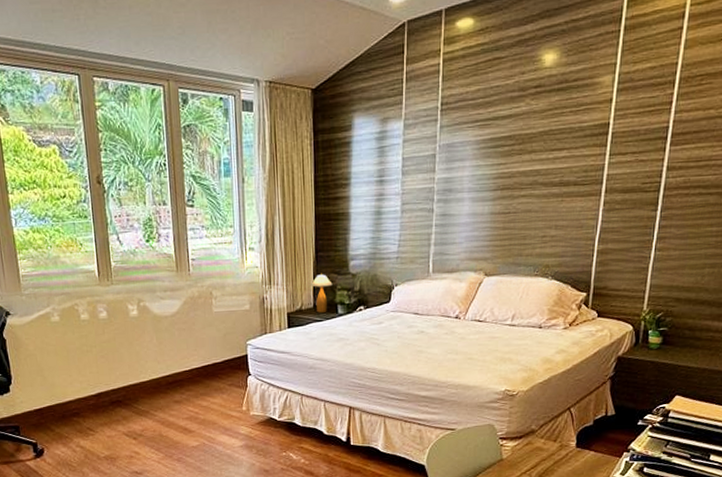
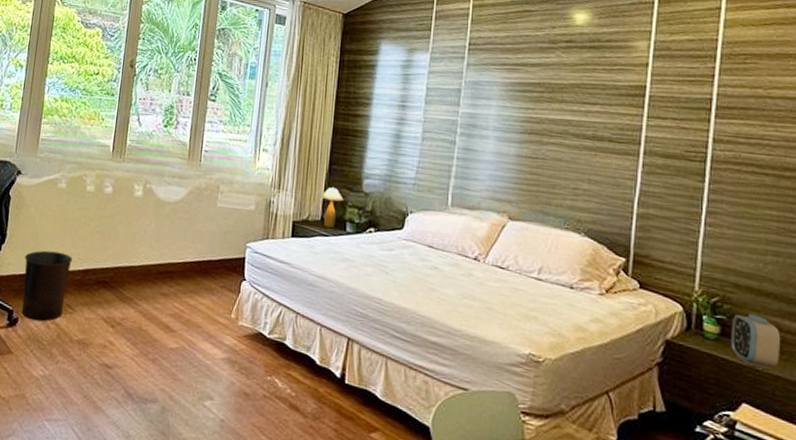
waste bin: none [35,382,85,448] -> present [22,250,73,321]
alarm clock: none [669,322,710,365] -> present [730,314,781,370]

